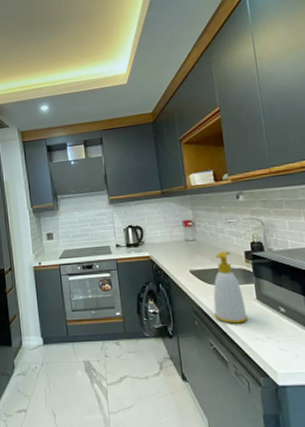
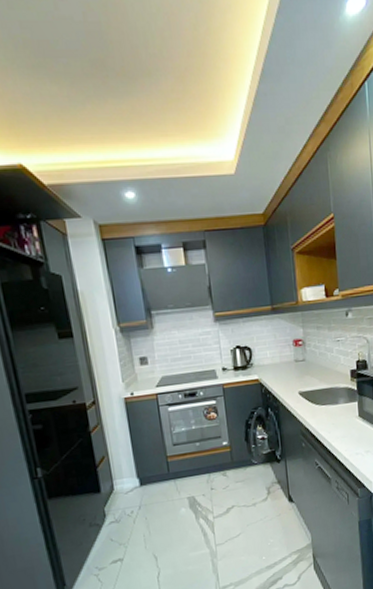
soap bottle: present [213,251,248,324] -> none [320,370,351,442]

